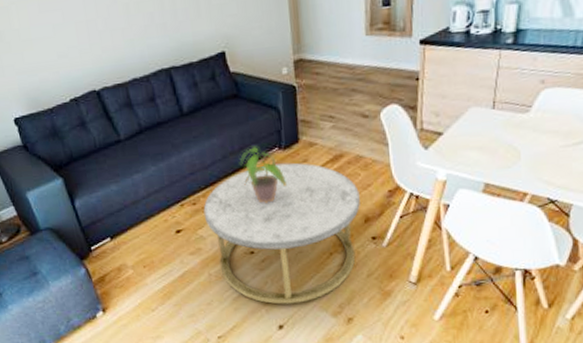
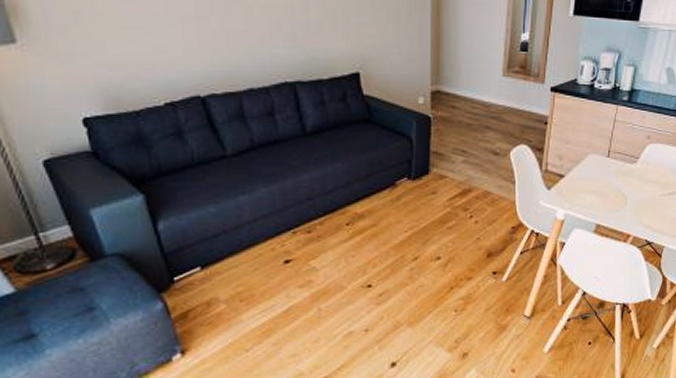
coffee table: present [203,162,360,305] -> none [319,194,484,341]
potted plant: present [238,145,286,204] -> none [364,174,412,234]

